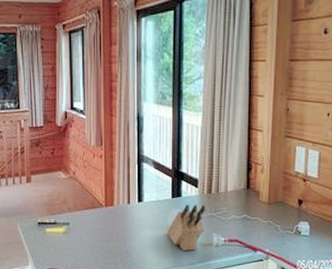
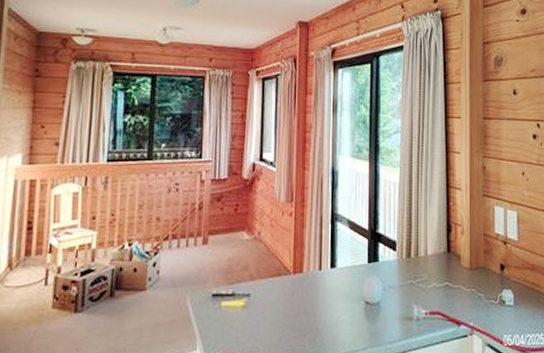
knife block: present [166,204,206,250] -> none [361,270,405,326]

